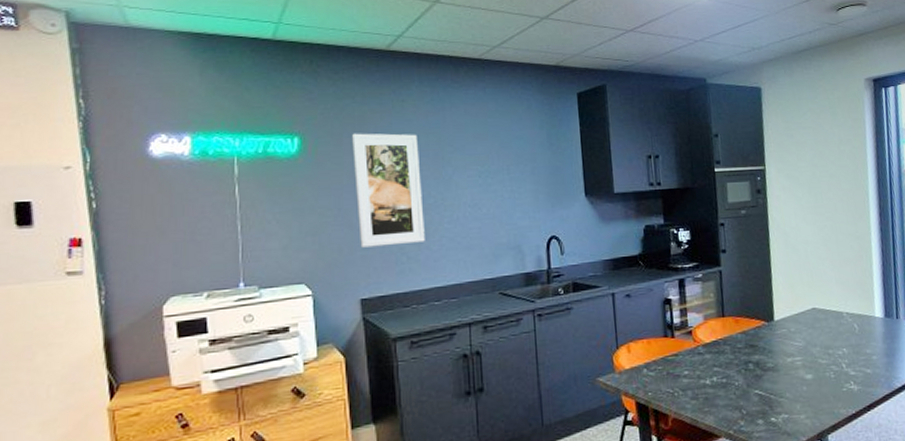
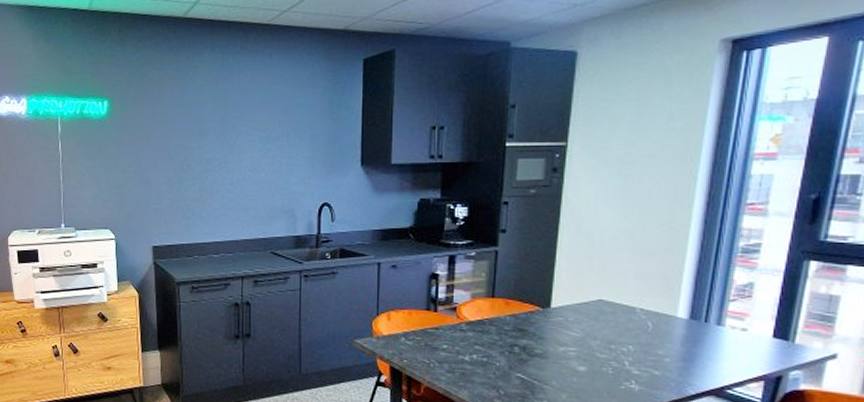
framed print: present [352,133,425,248] -> none [151,97,209,202]

